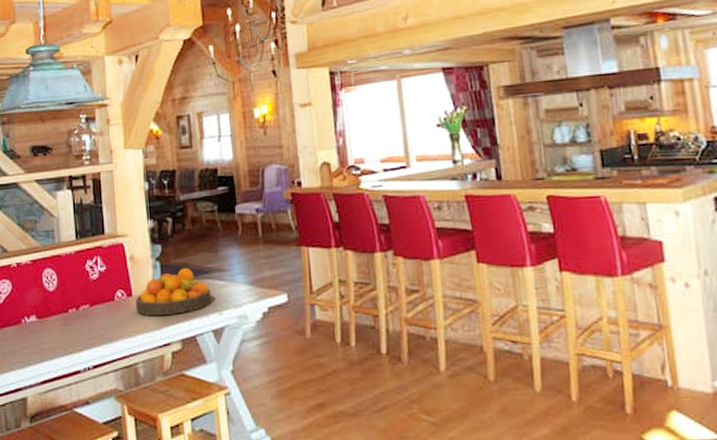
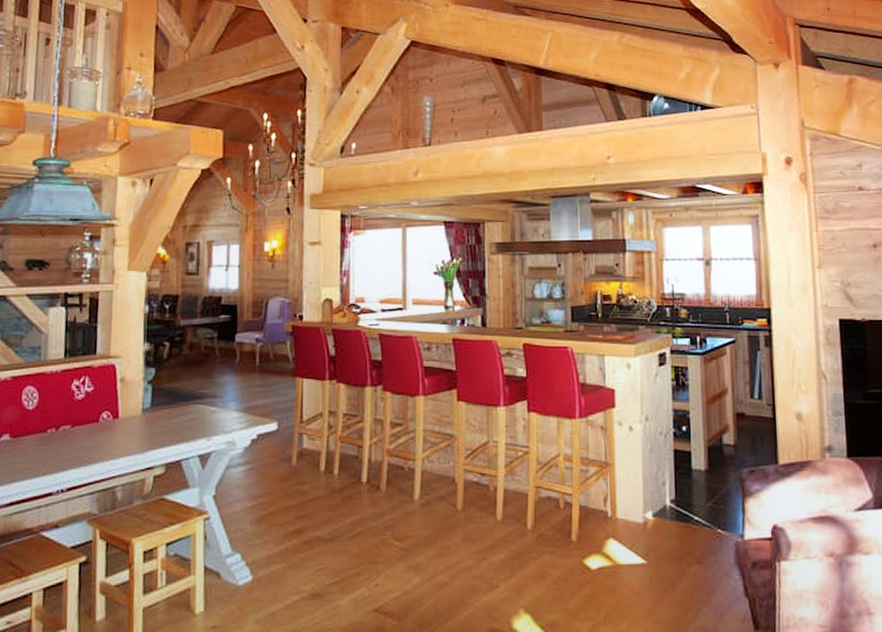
fruit bowl: present [136,267,211,316] -> none [121,392,202,440]

